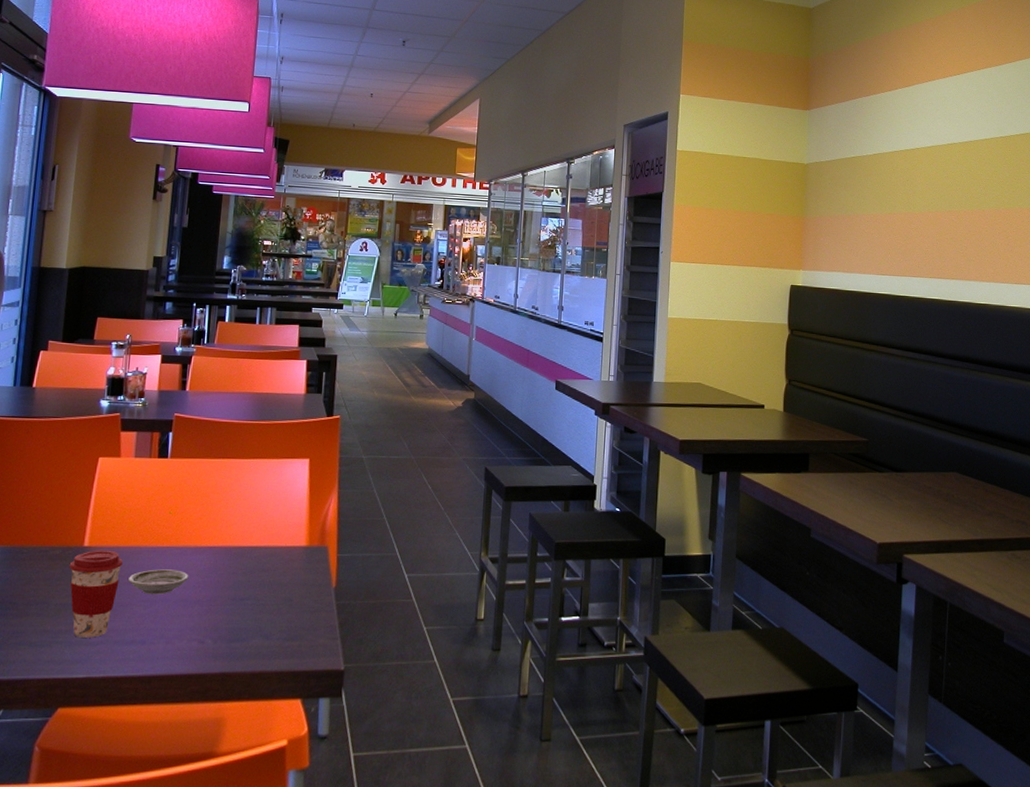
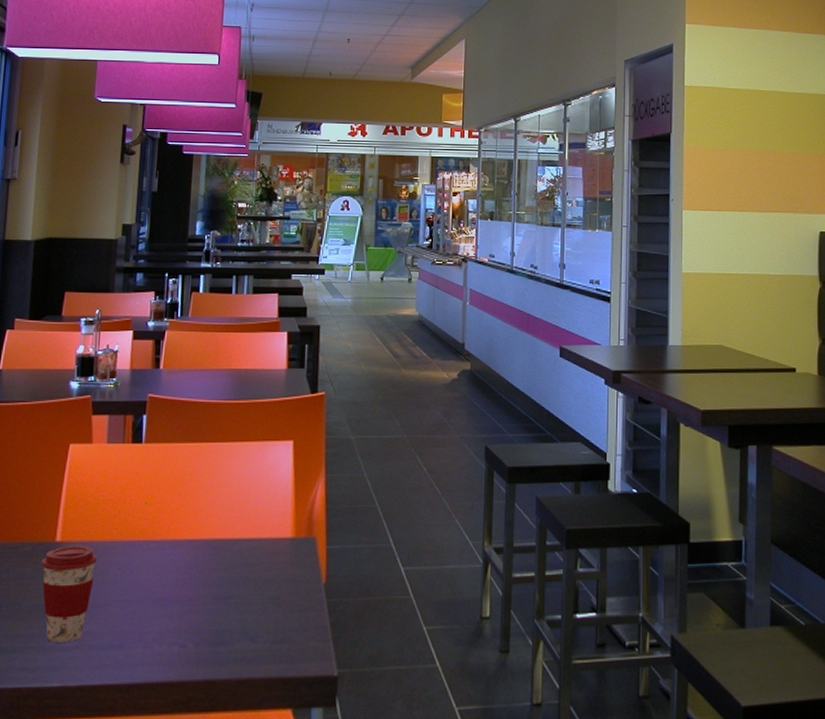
saucer: present [128,569,189,595] -> none [103,565,168,594]

